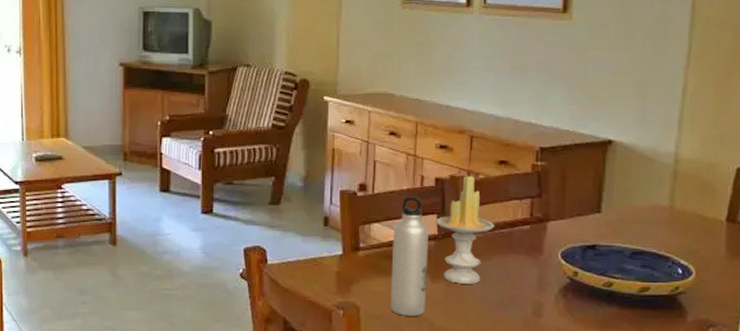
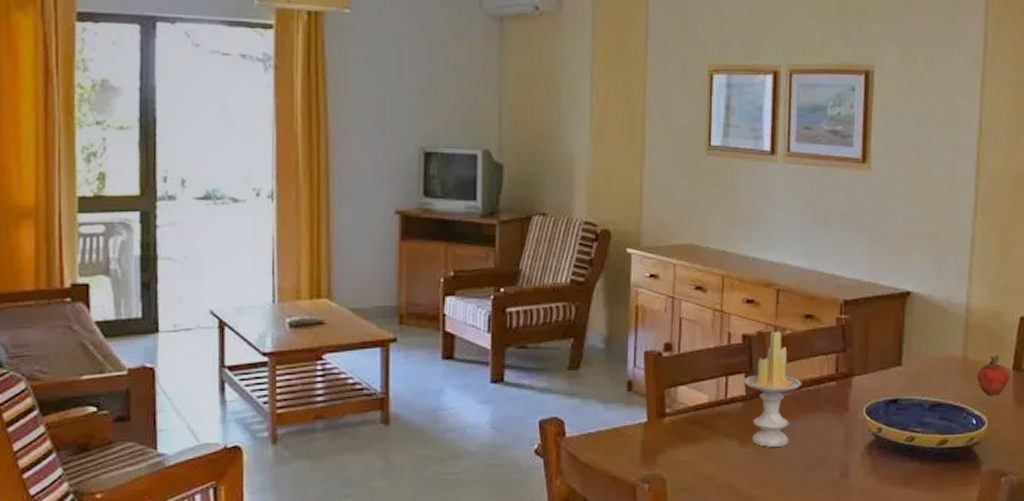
water bottle: present [391,196,429,316] -> none [699,355,736,486]
fruit: none [684,206,723,247] -> present [976,355,1010,396]

